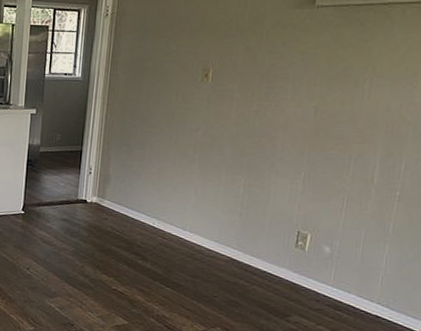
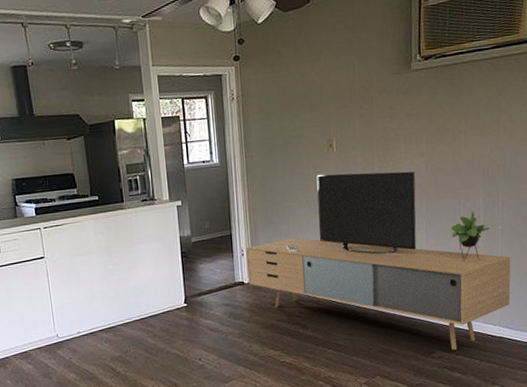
media console: none [92,103,406,319] -> present [246,171,511,351]

